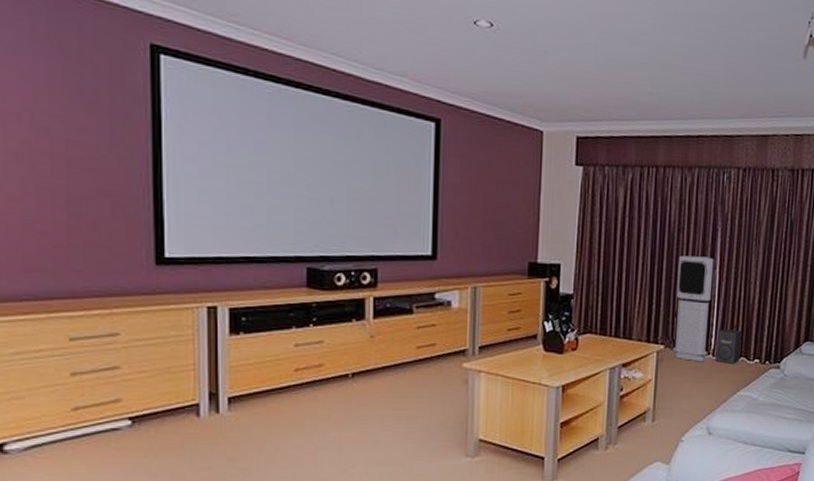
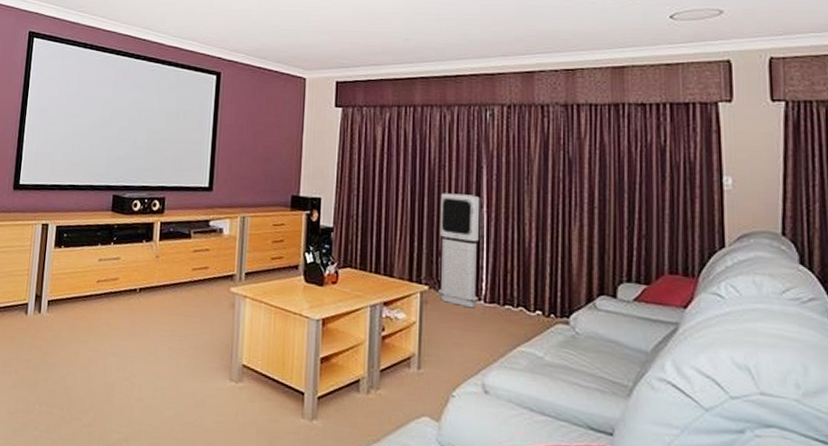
speaker: present [715,328,742,364] -> none [488,272,518,314]

